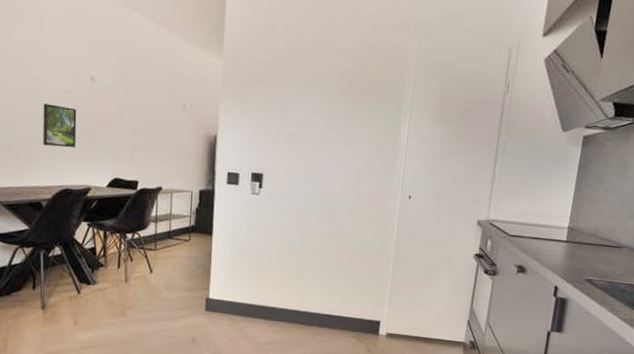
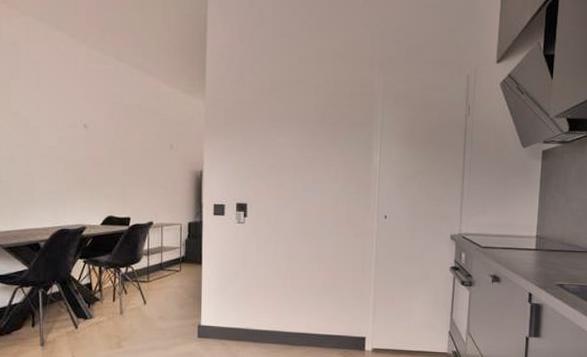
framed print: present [43,103,77,148] -> none [40,151,72,191]

